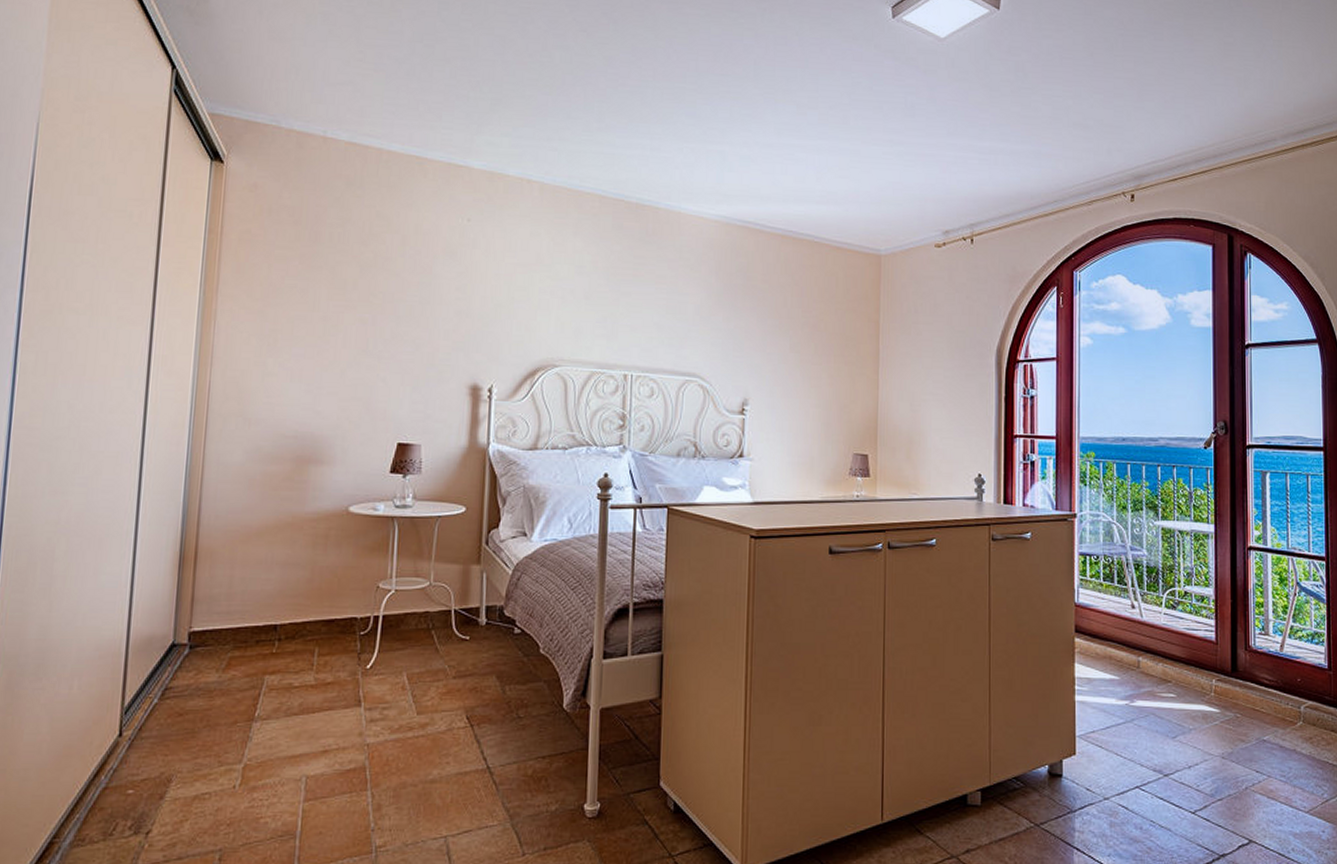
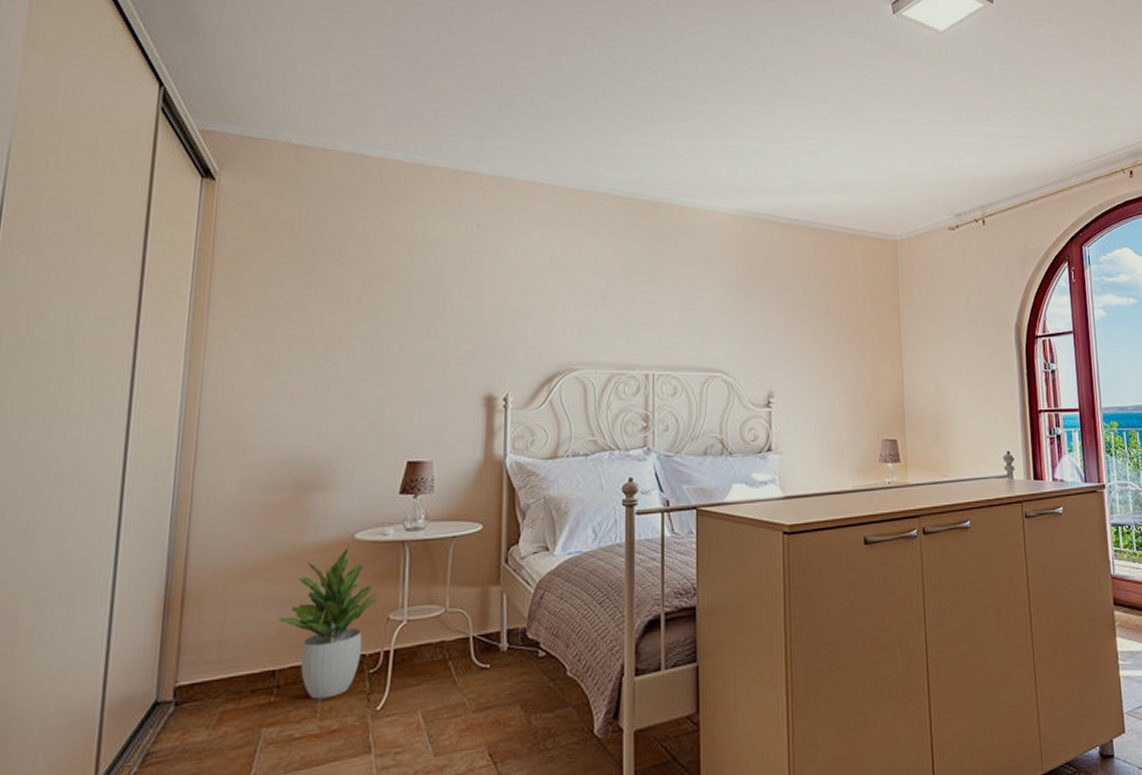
potted plant: none [279,518,373,654] -> present [277,547,382,700]

